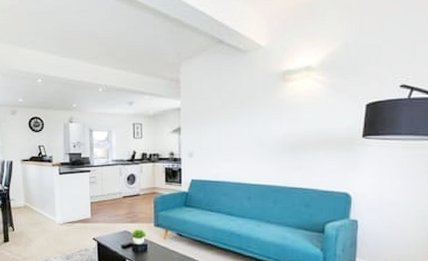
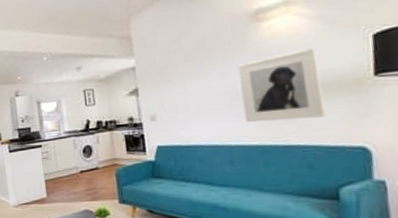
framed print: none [264,109,325,167] -> present [238,47,326,123]

